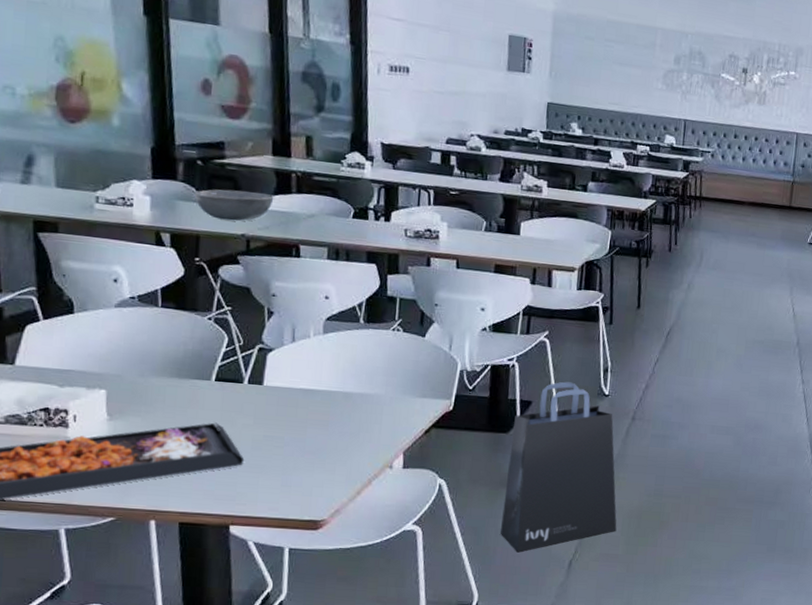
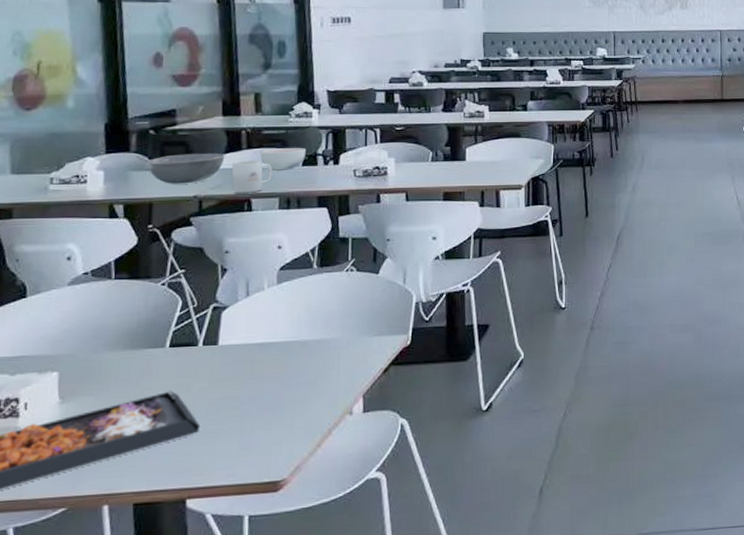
mug: none [279,204,322,239] -> present [231,161,273,193]
bowl: none [310,196,358,221] -> present [260,147,307,170]
shopping bag: present [501,381,617,553] -> none [467,299,586,487]

